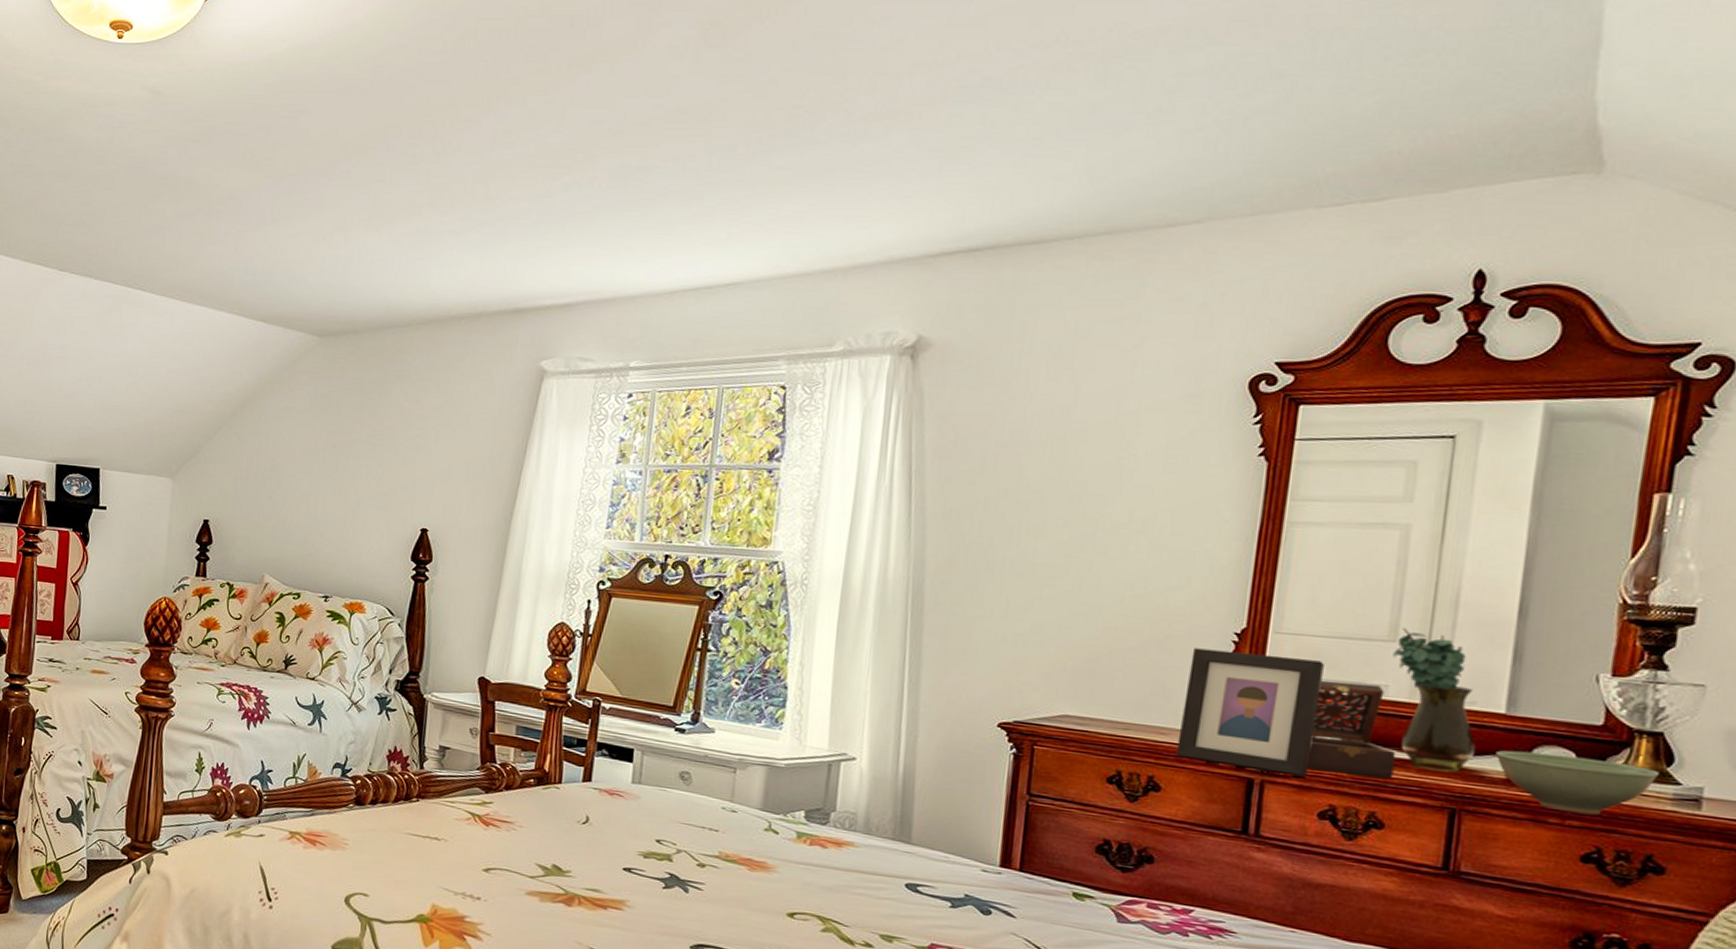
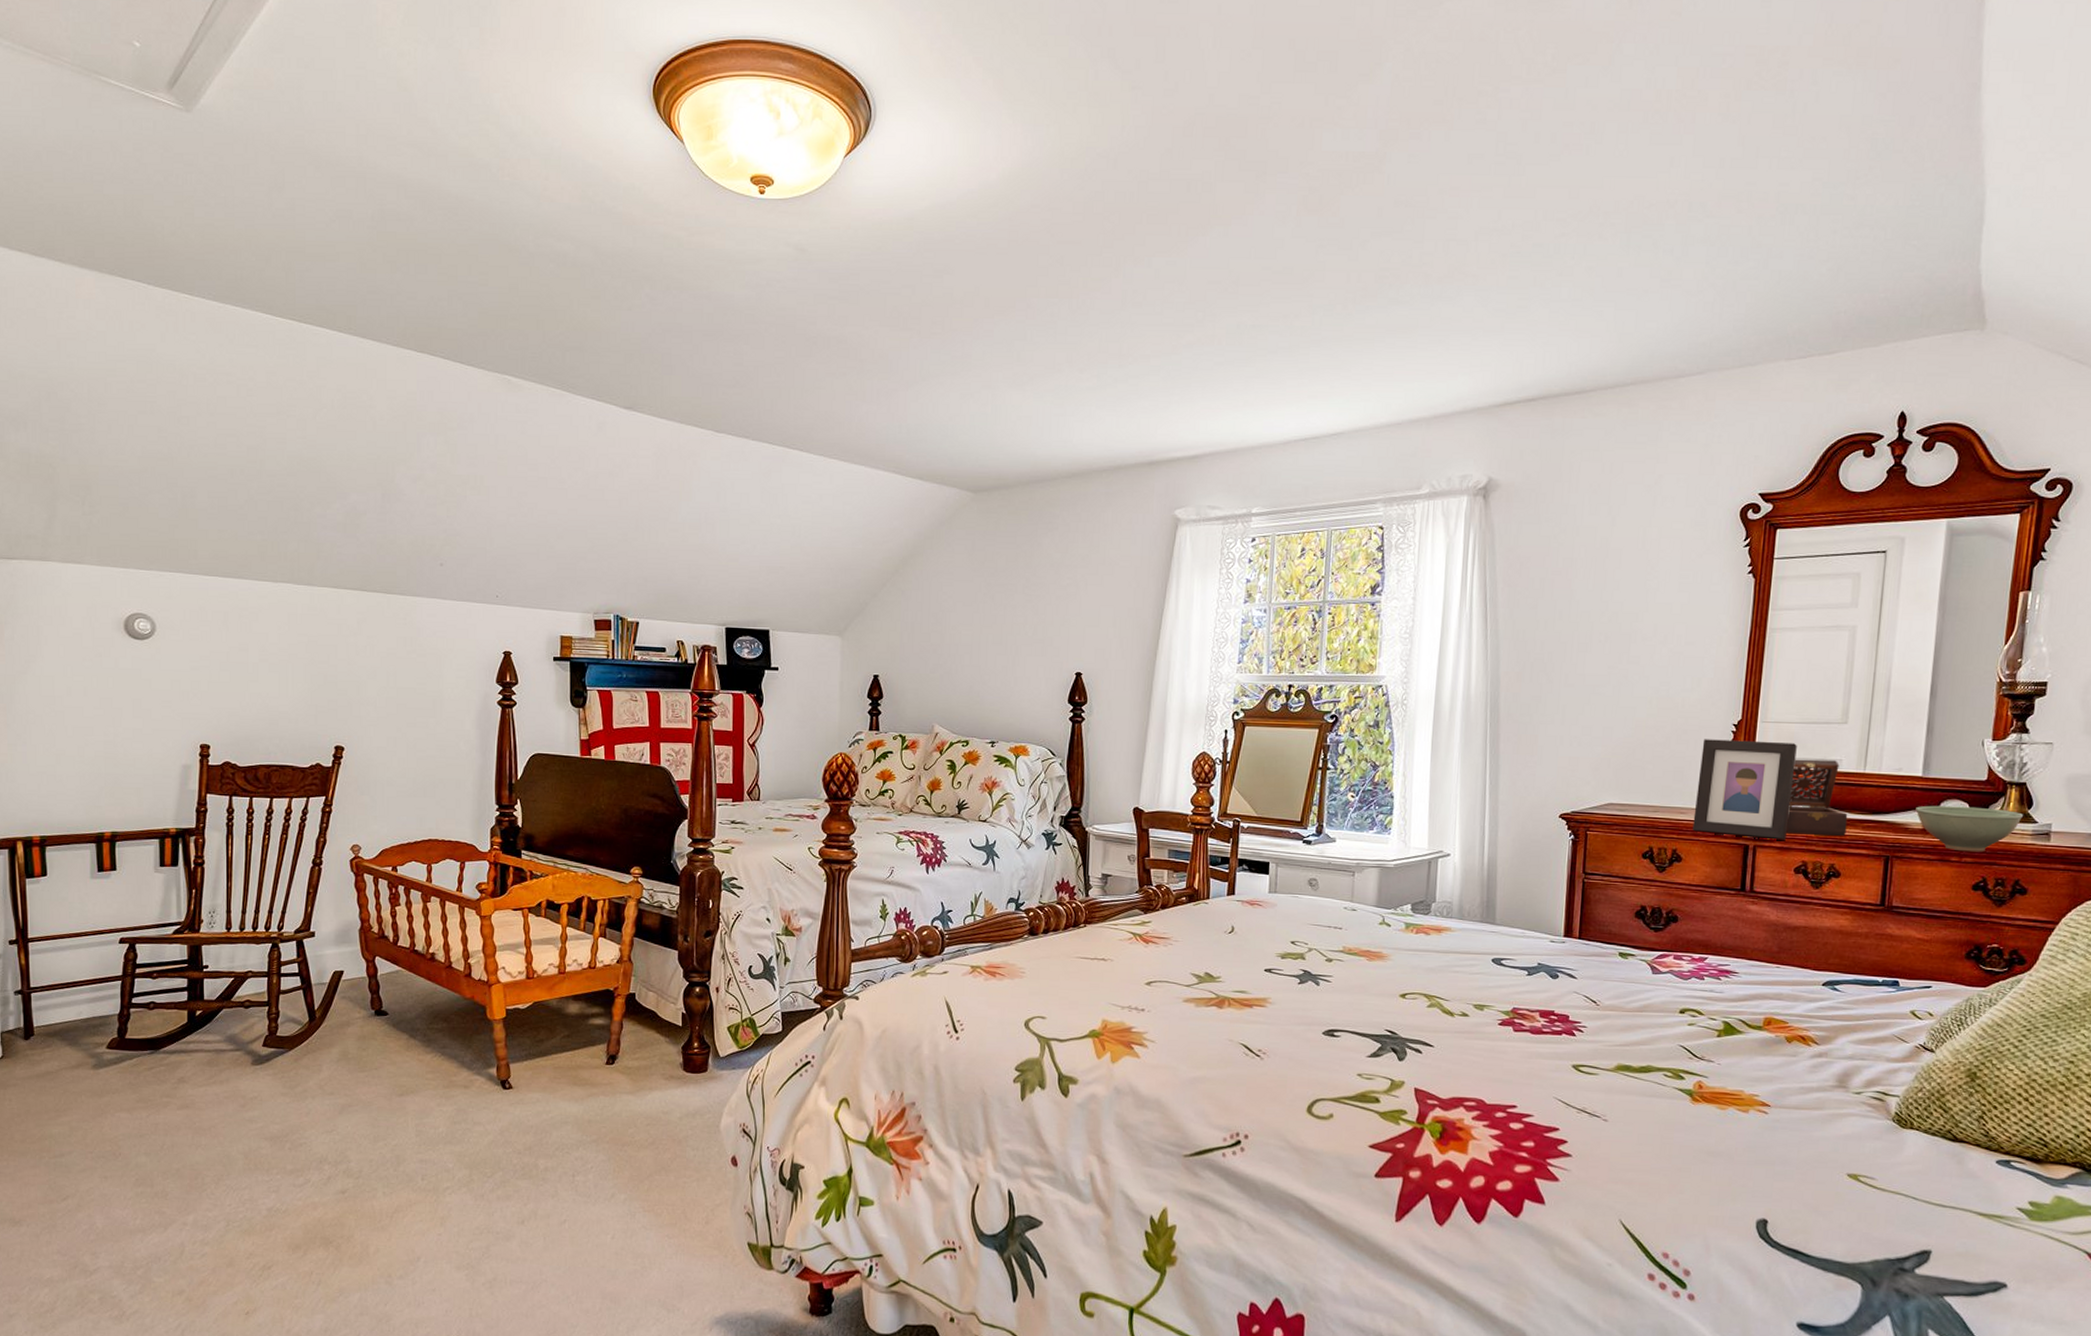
vase: present [1393,627,1477,773] -> none [1845,711,1903,827]

